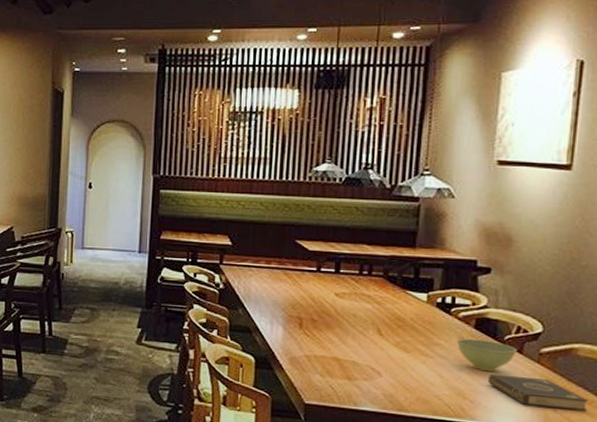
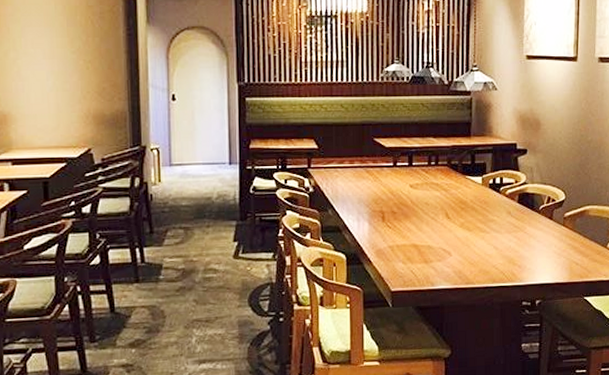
bowl: present [457,338,518,372] -> none [506,211,549,239]
book: present [487,373,589,412] -> none [530,238,598,263]

